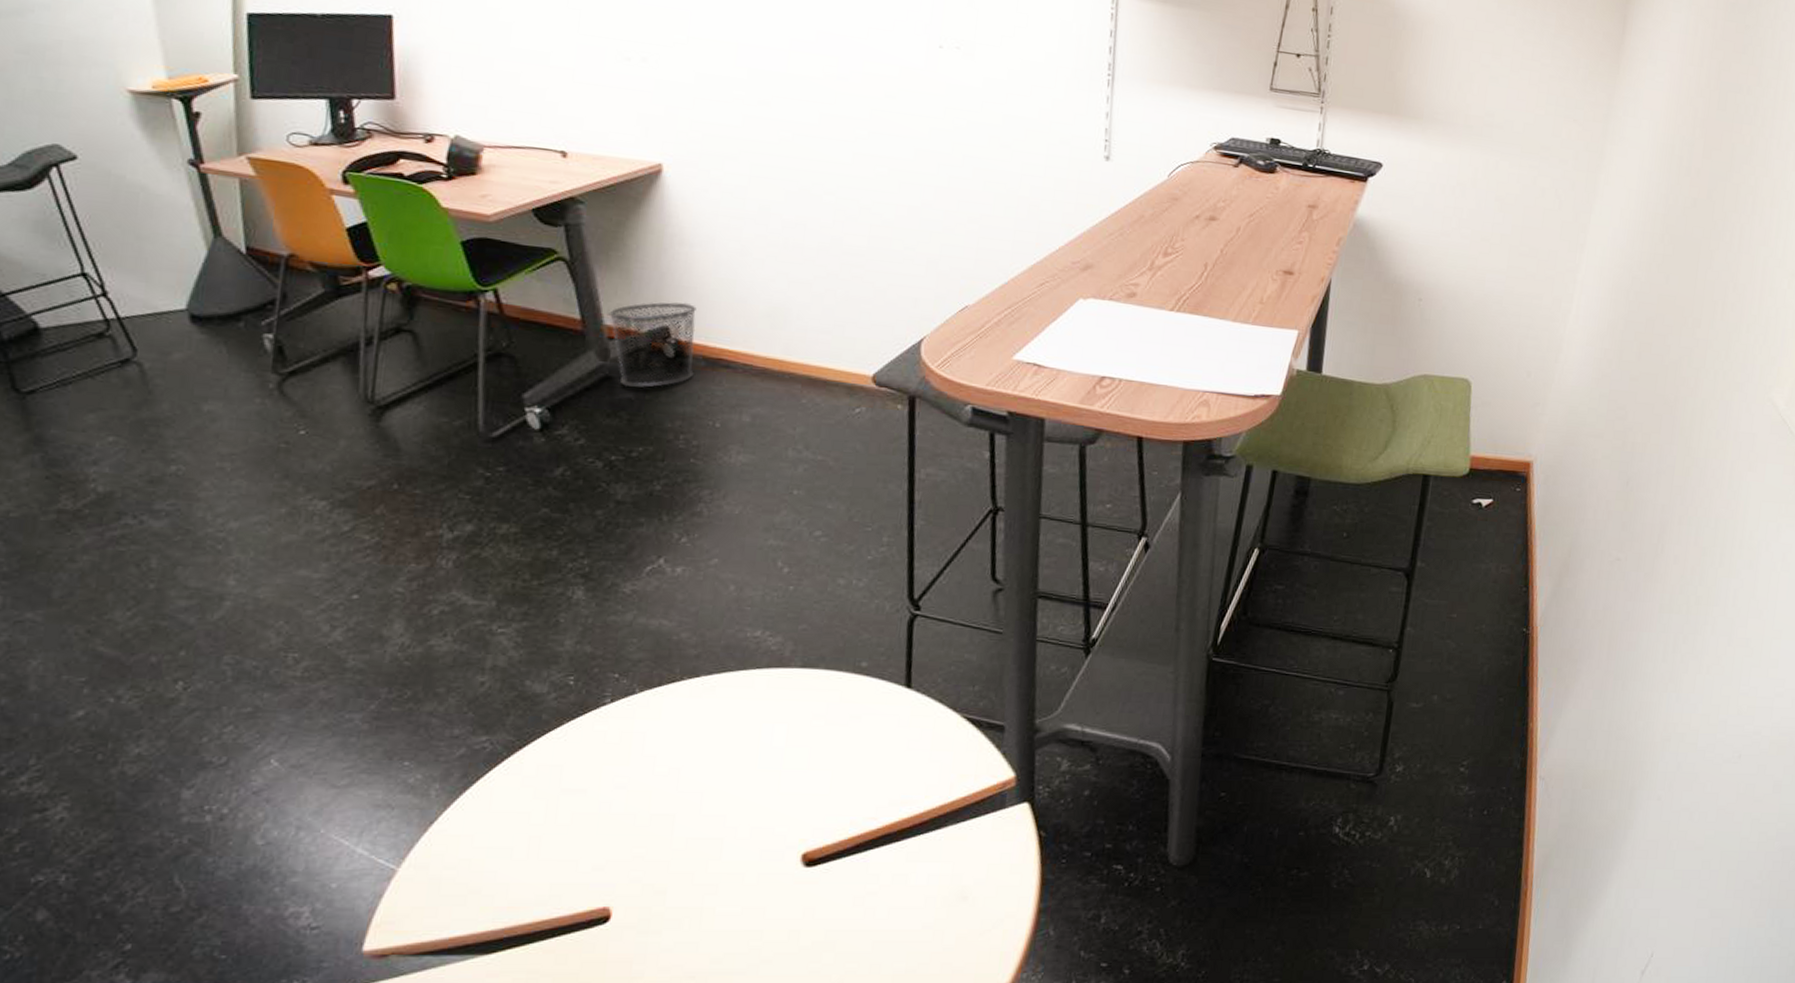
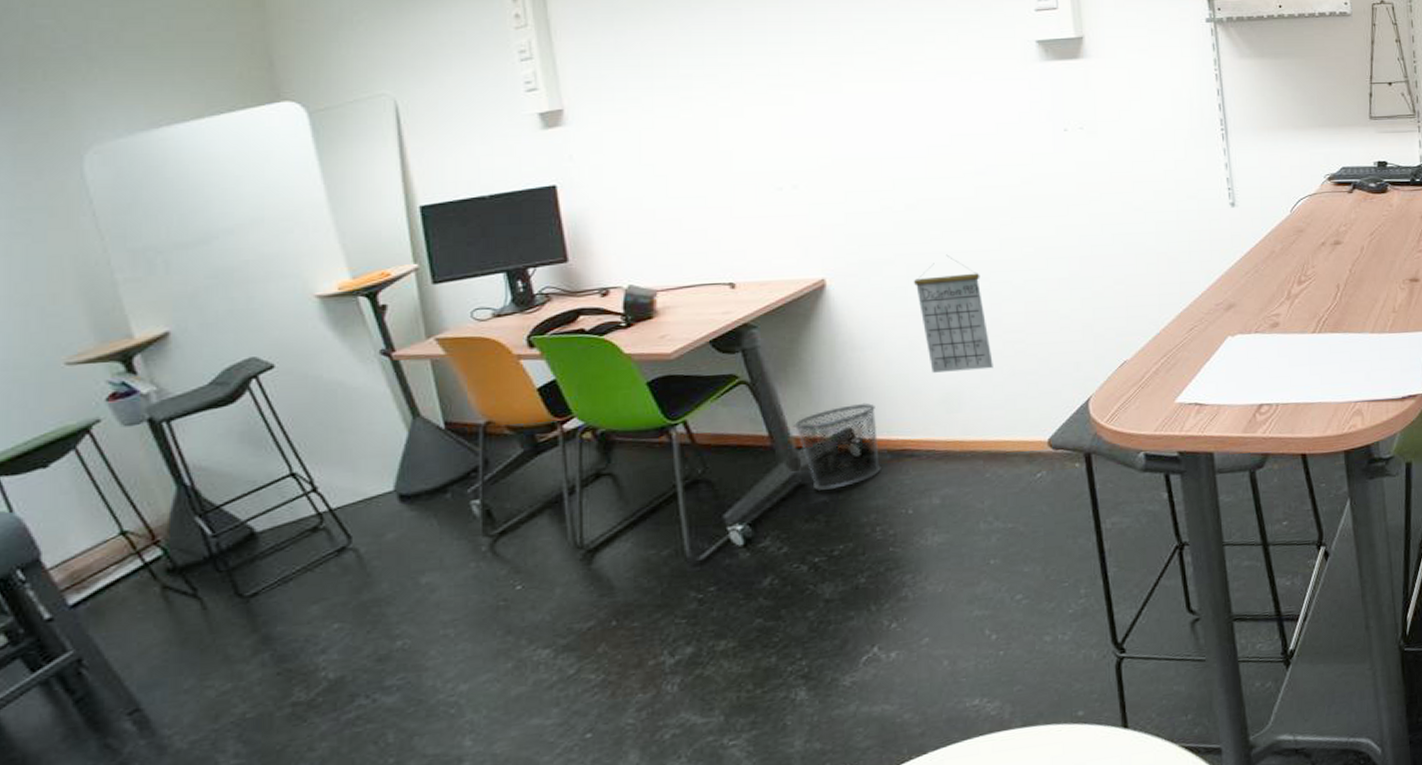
calendar: none [754,159,827,290] -> present [913,254,993,373]

